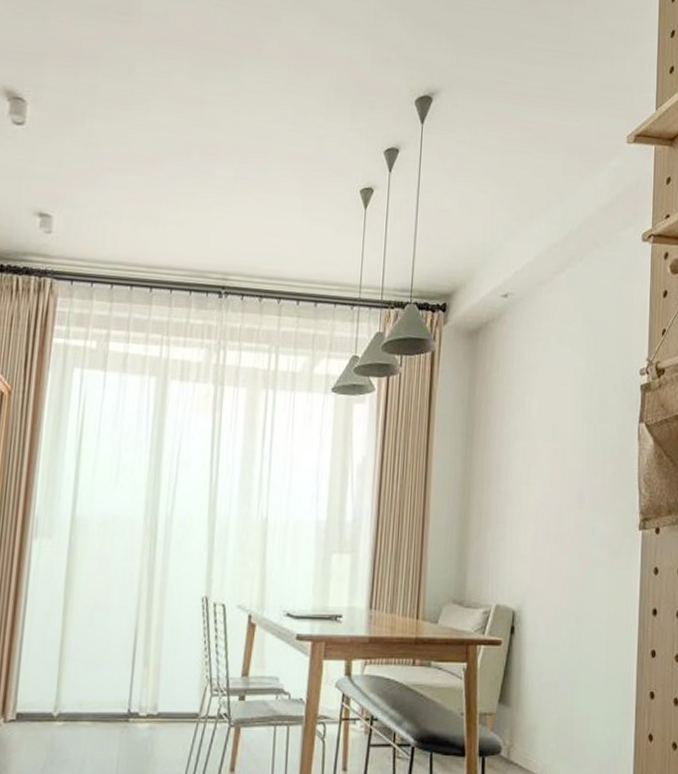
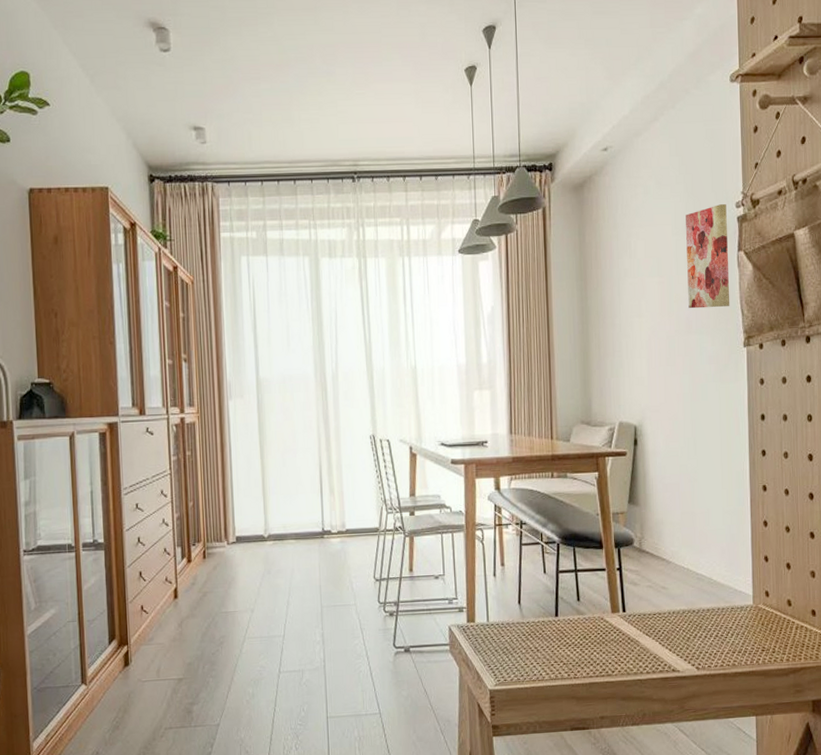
wall art: none [582,369,630,483] -> present [686,204,730,309]

